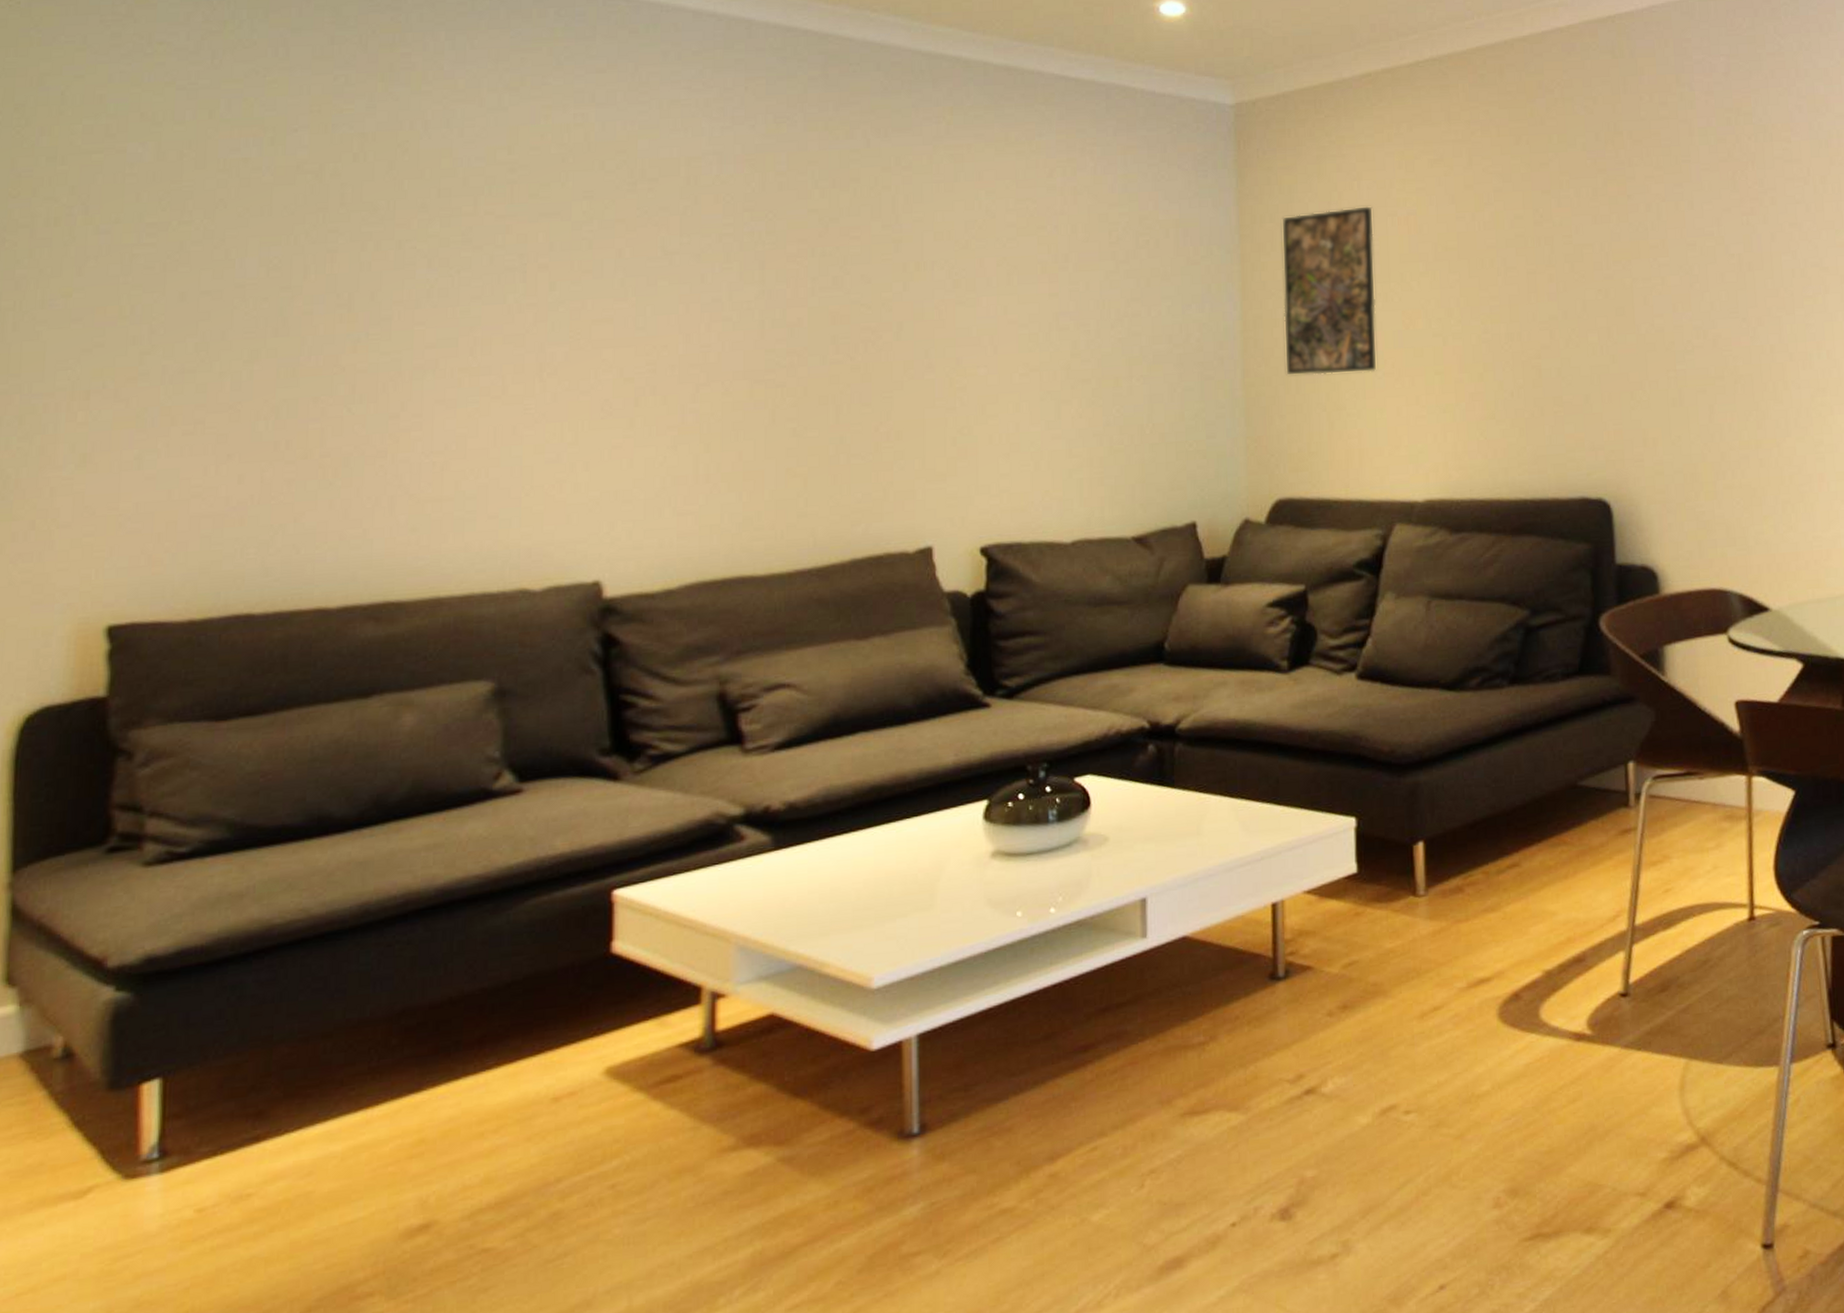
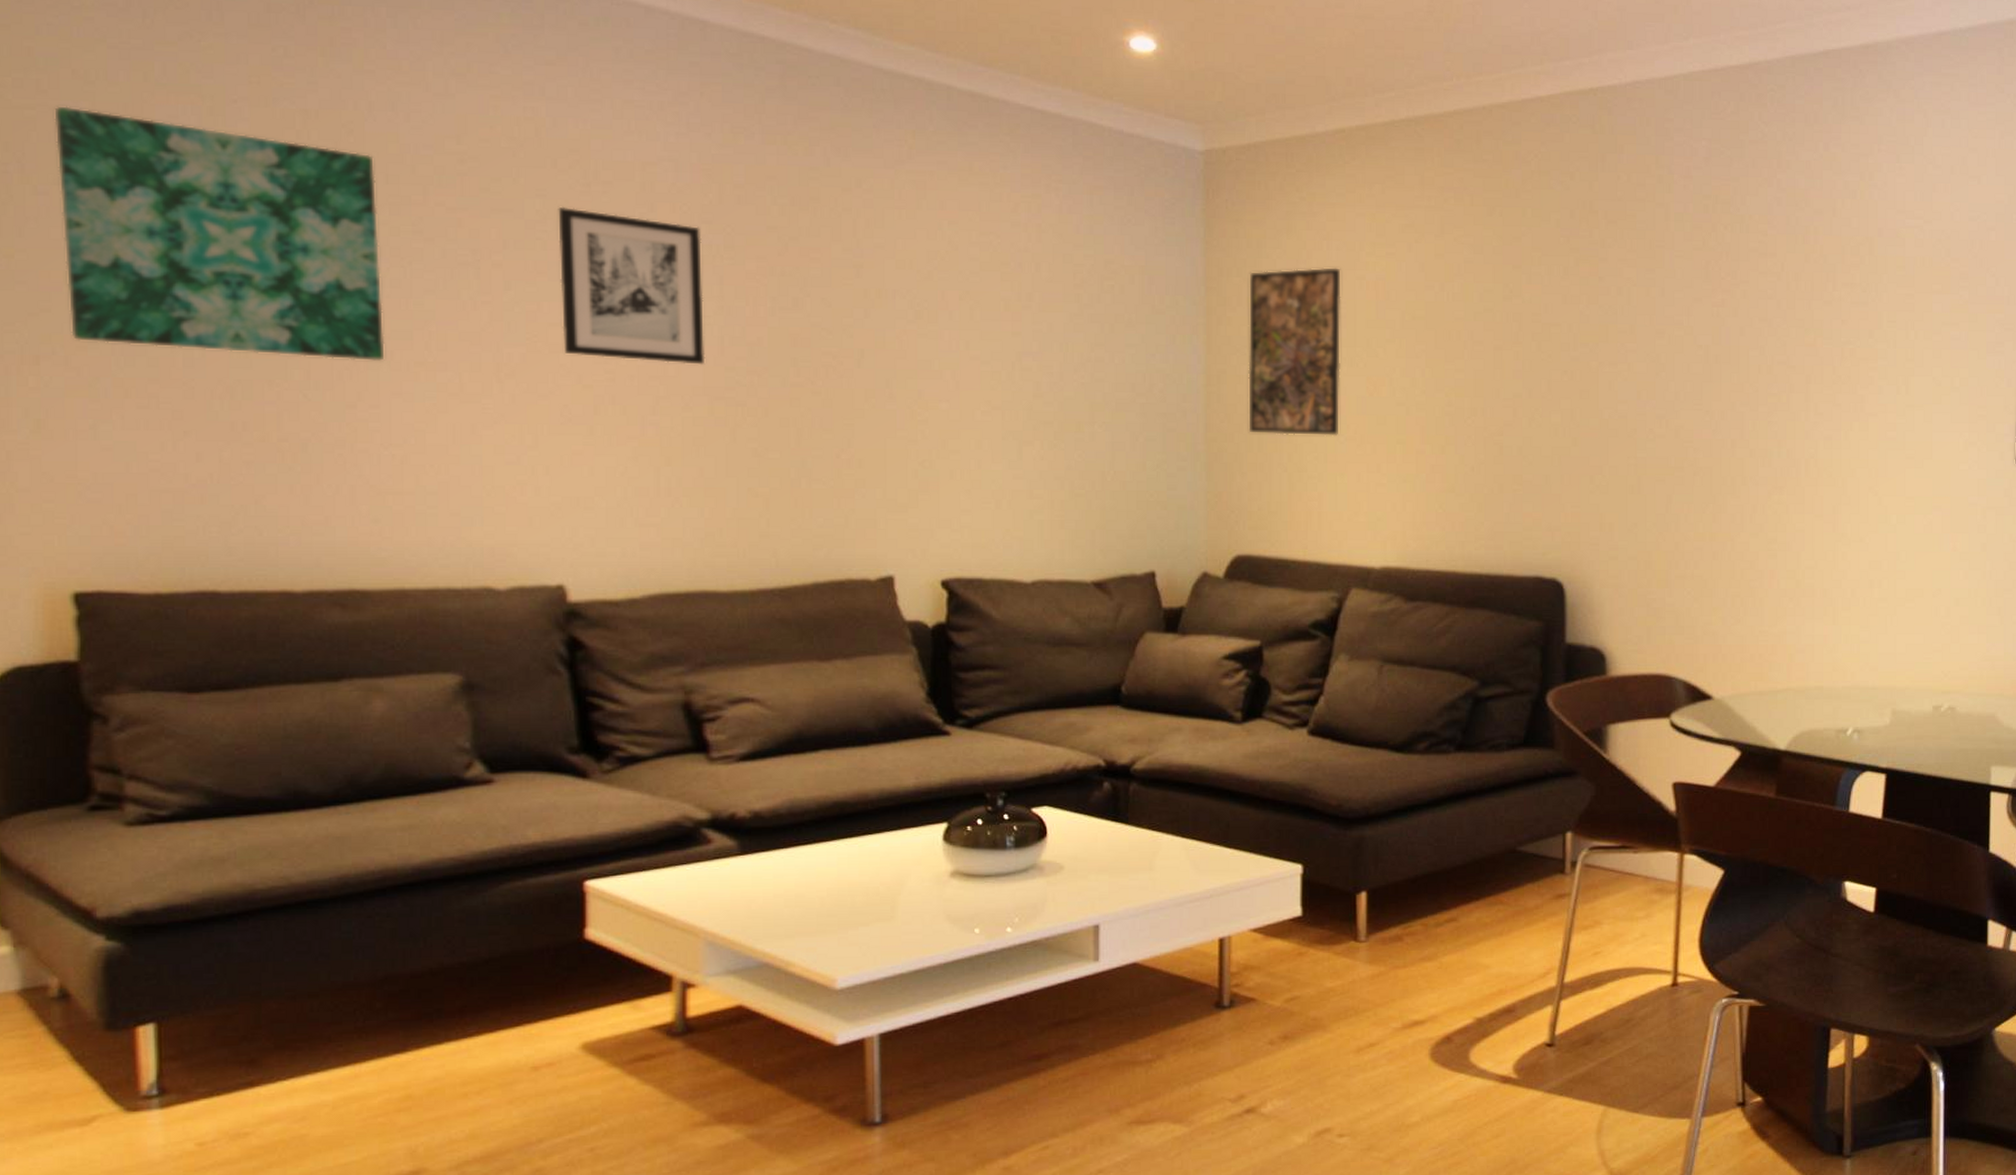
wall art: none [120,147,431,373] -> present [54,106,385,362]
wall art: none [604,206,746,350] -> present [558,206,705,365]

